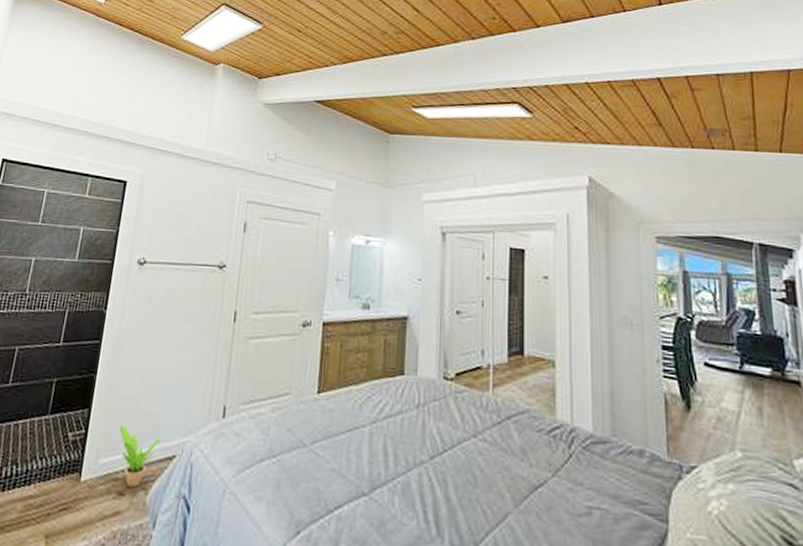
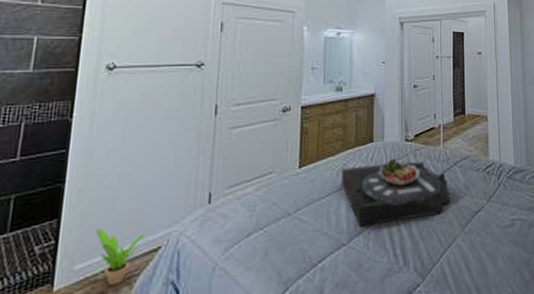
serving tray: none [363,398,501,480] -> present [340,158,451,226]

